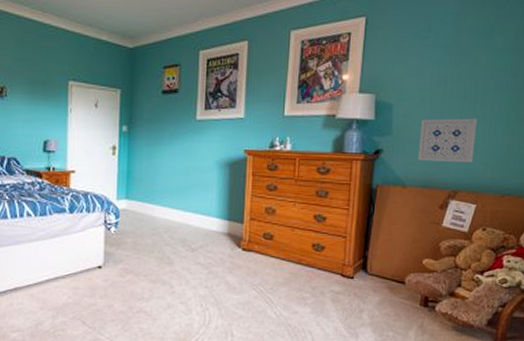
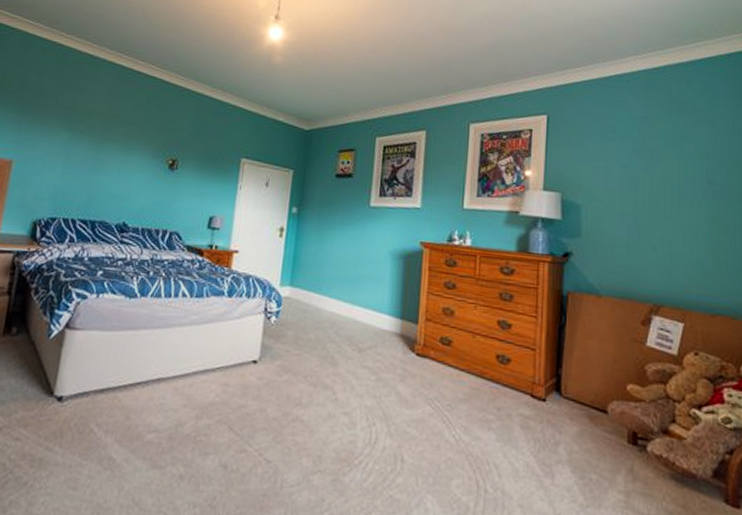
wall art: present [417,118,477,162] -> none [611,223,675,274]

